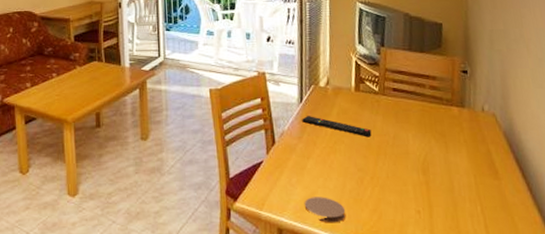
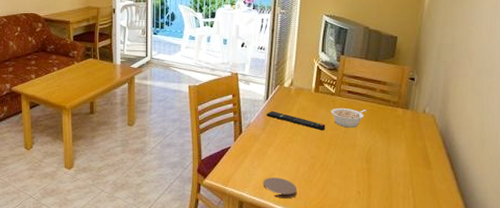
legume: none [376,108,417,133] -> present [331,107,367,128]

